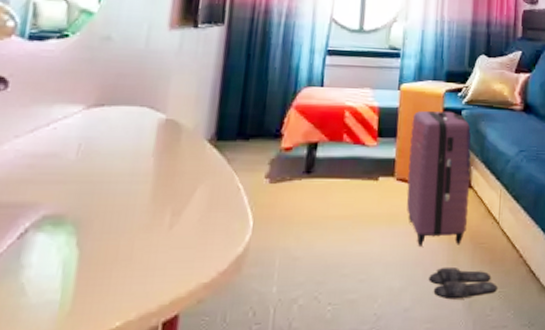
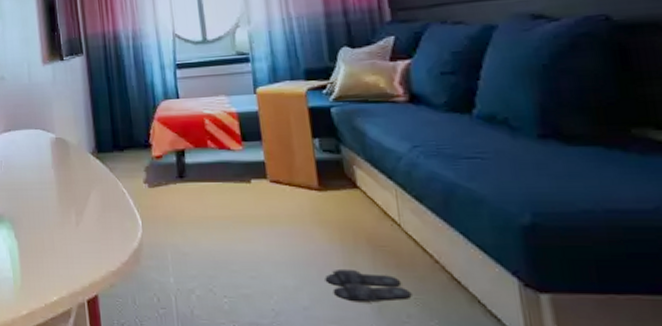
suitcase: present [406,111,472,246] -> none [275,109,361,247]

